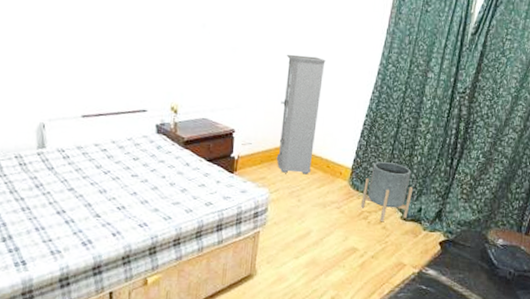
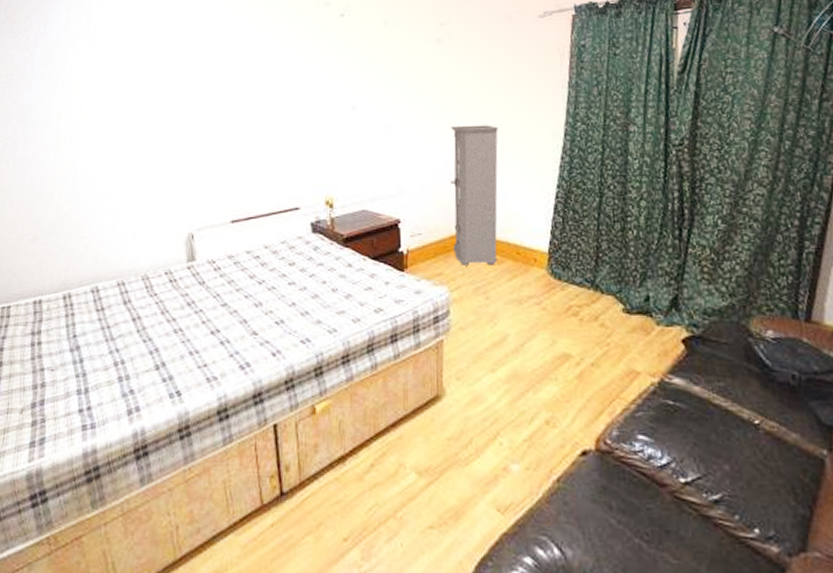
planter: present [361,162,414,222] -> none [567,241,634,318]

